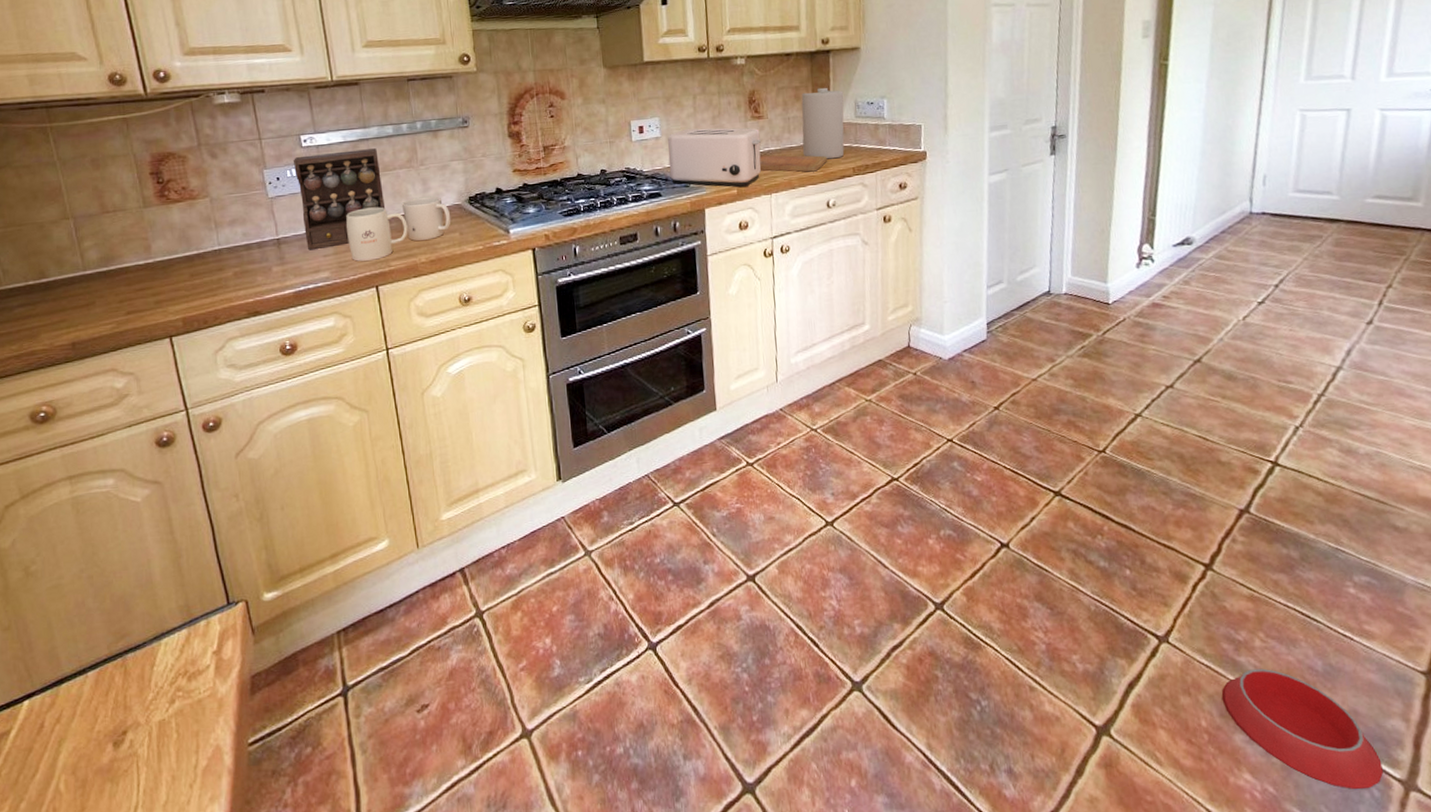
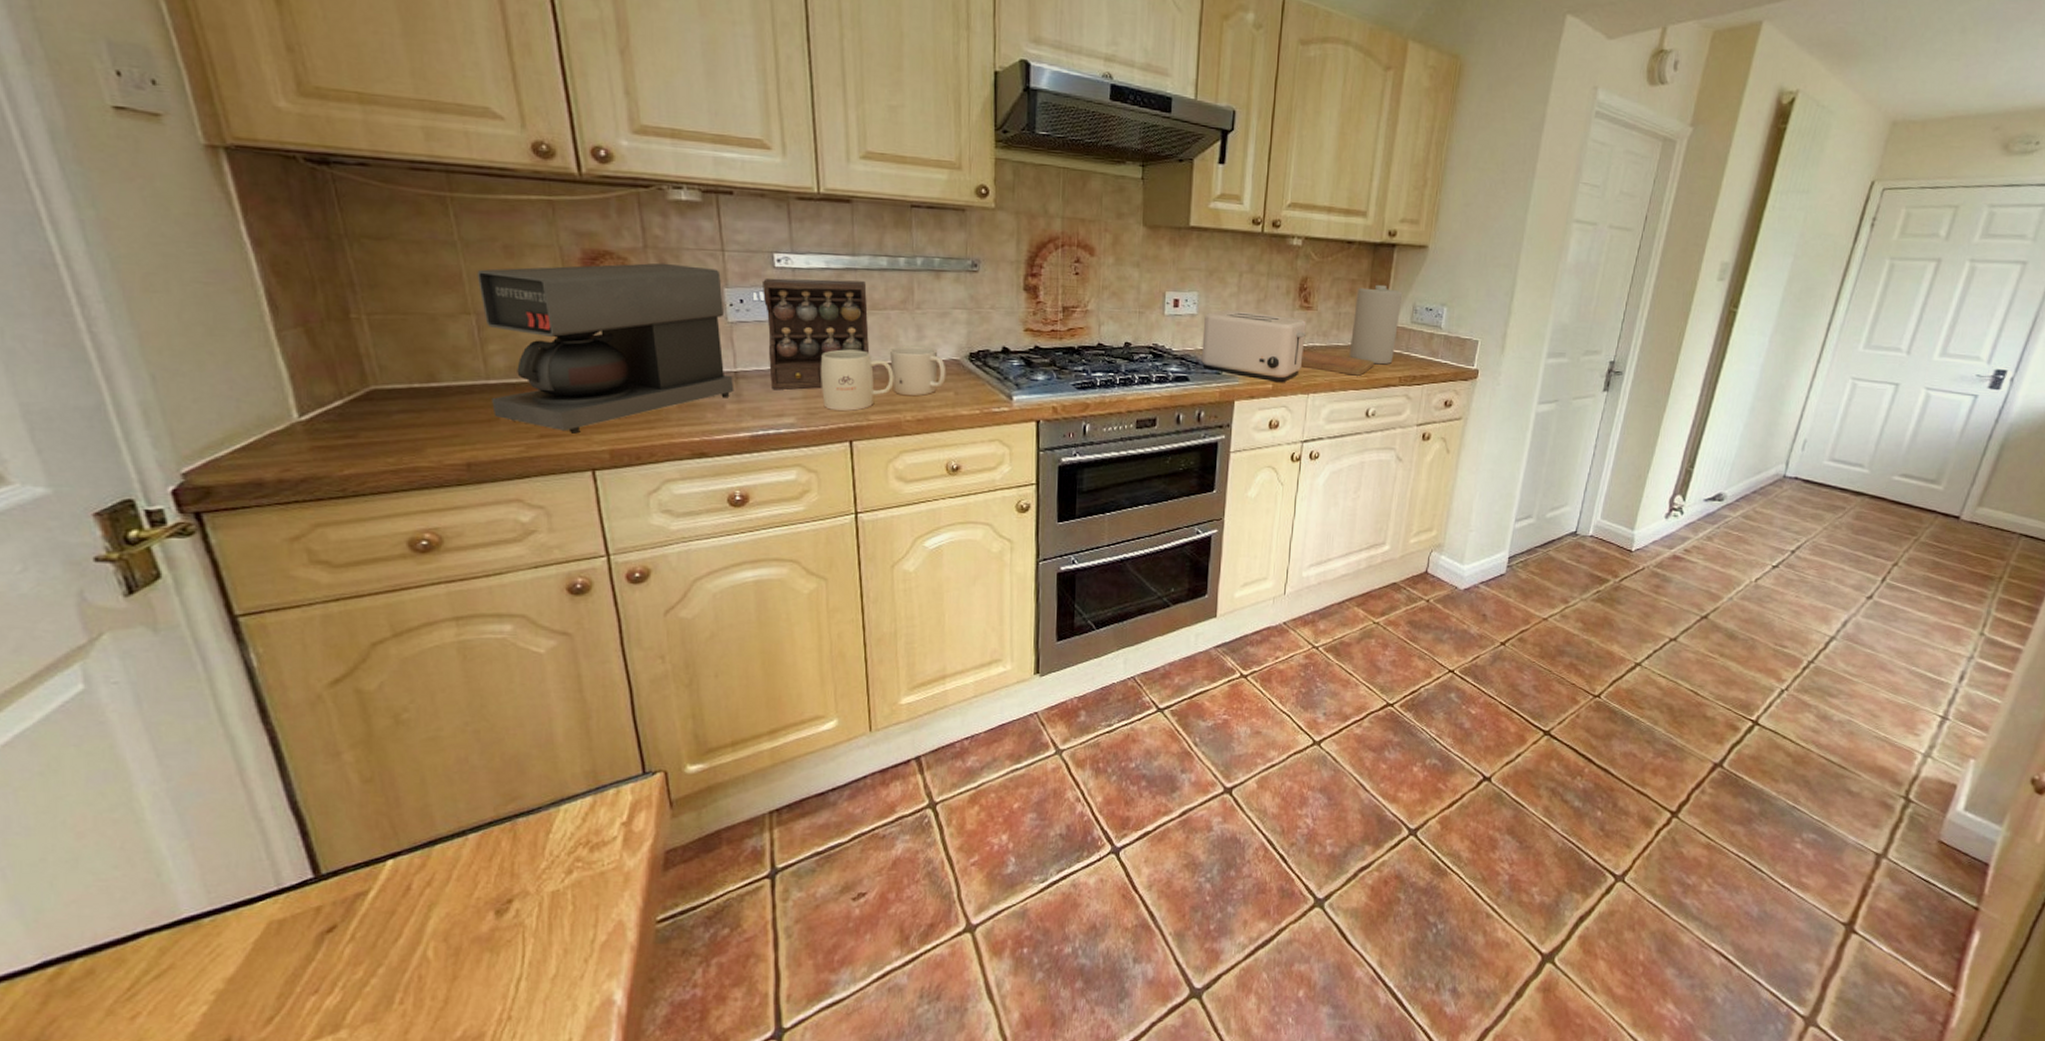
coffee maker: none [72,155,278,308] -> present [477,262,734,434]
pet bowl: present [1221,668,1383,789] -> none [1662,911,1791,1022]

